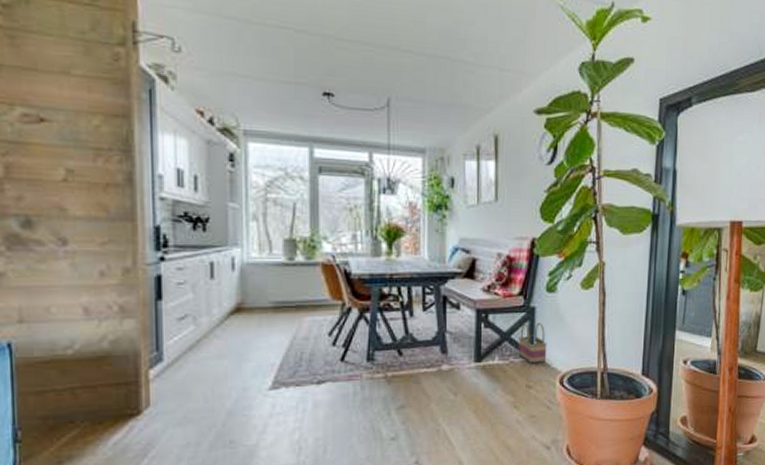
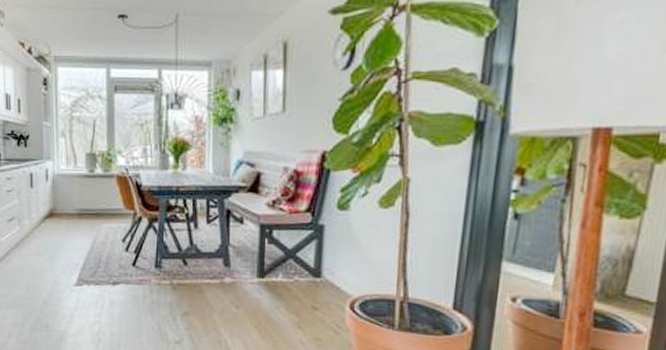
basket: present [518,322,547,364] -> none [304,241,337,285]

